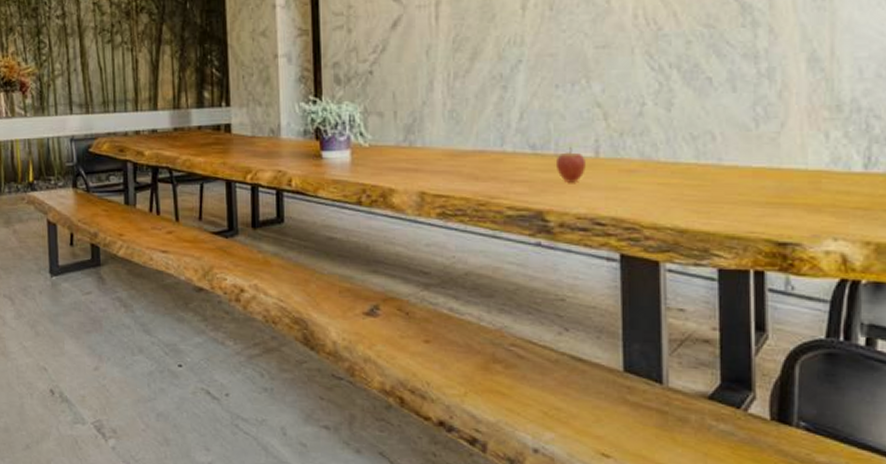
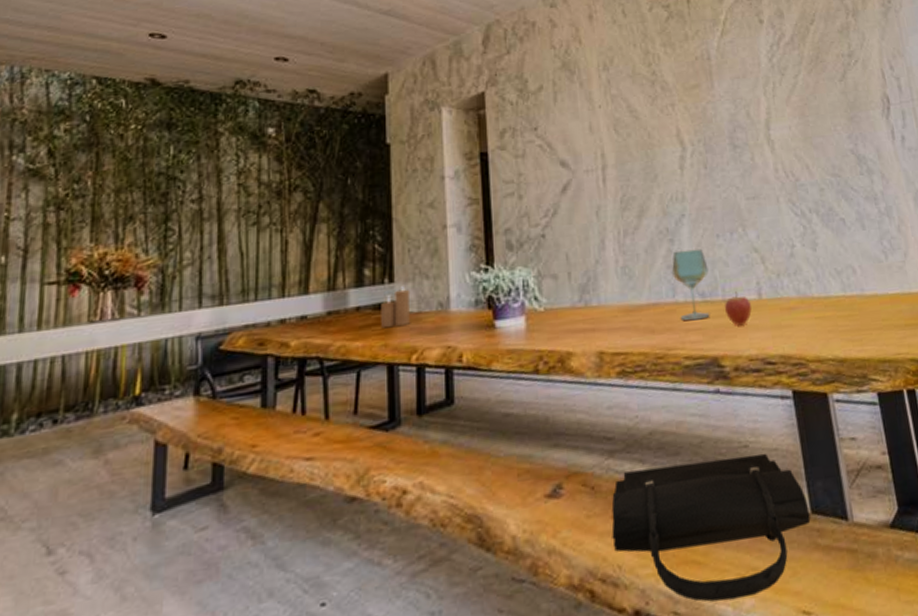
candle: none [219,110,245,147] -> present [381,286,411,327]
handbag: none [422,305,622,431] -> present [611,453,811,602]
wine glass: none [501,98,542,172] -> present [671,248,710,321]

